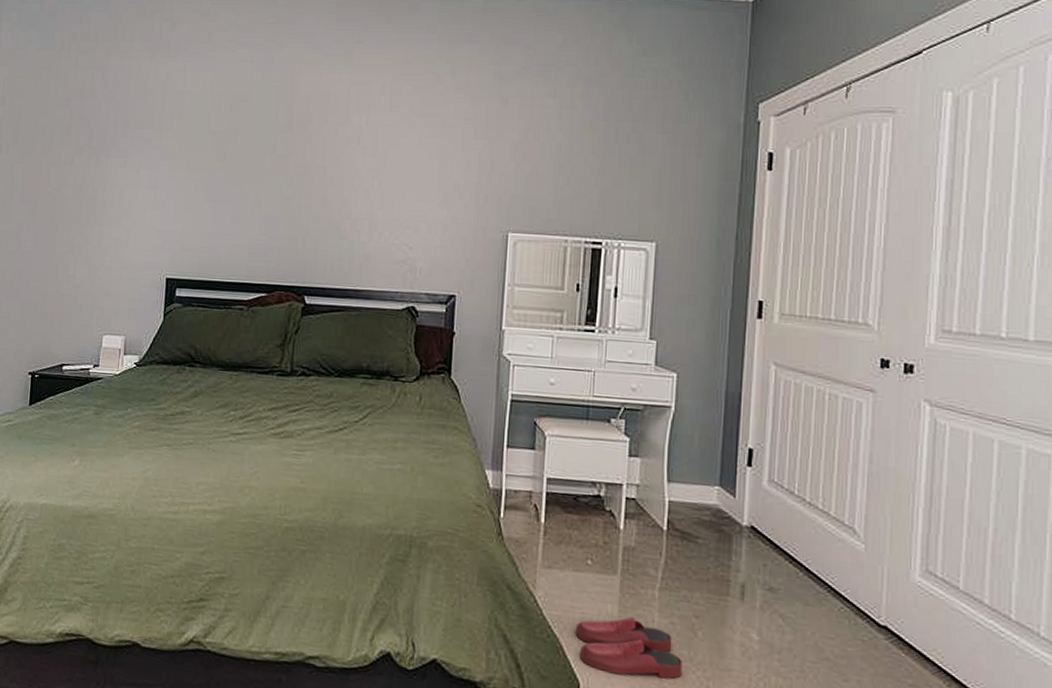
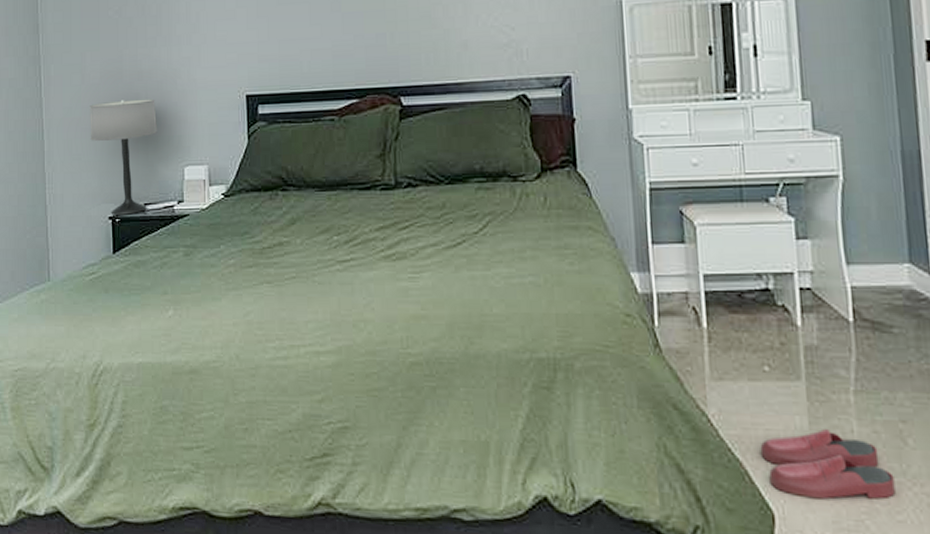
table lamp: none [19,269,83,373] -> present [90,98,158,216]

